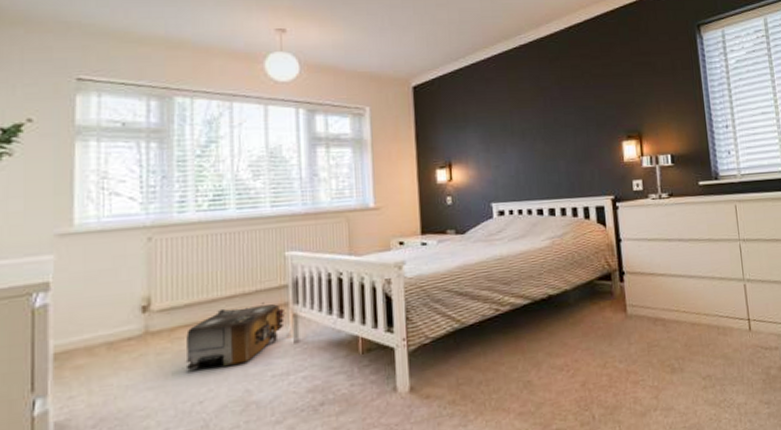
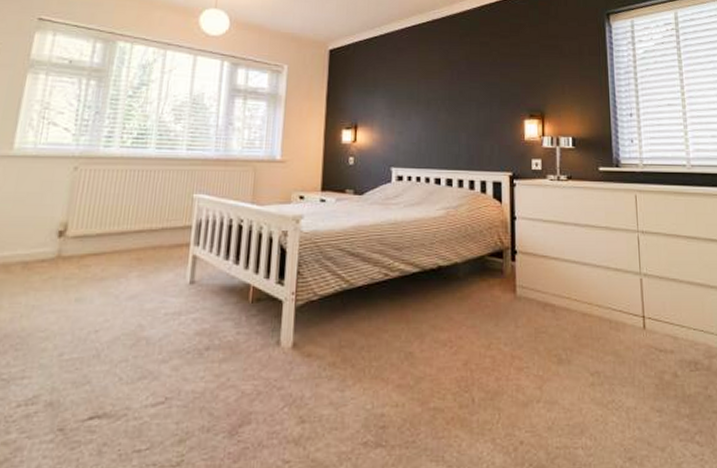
suitcase: present [182,302,286,370] -> none [85,240,186,299]

